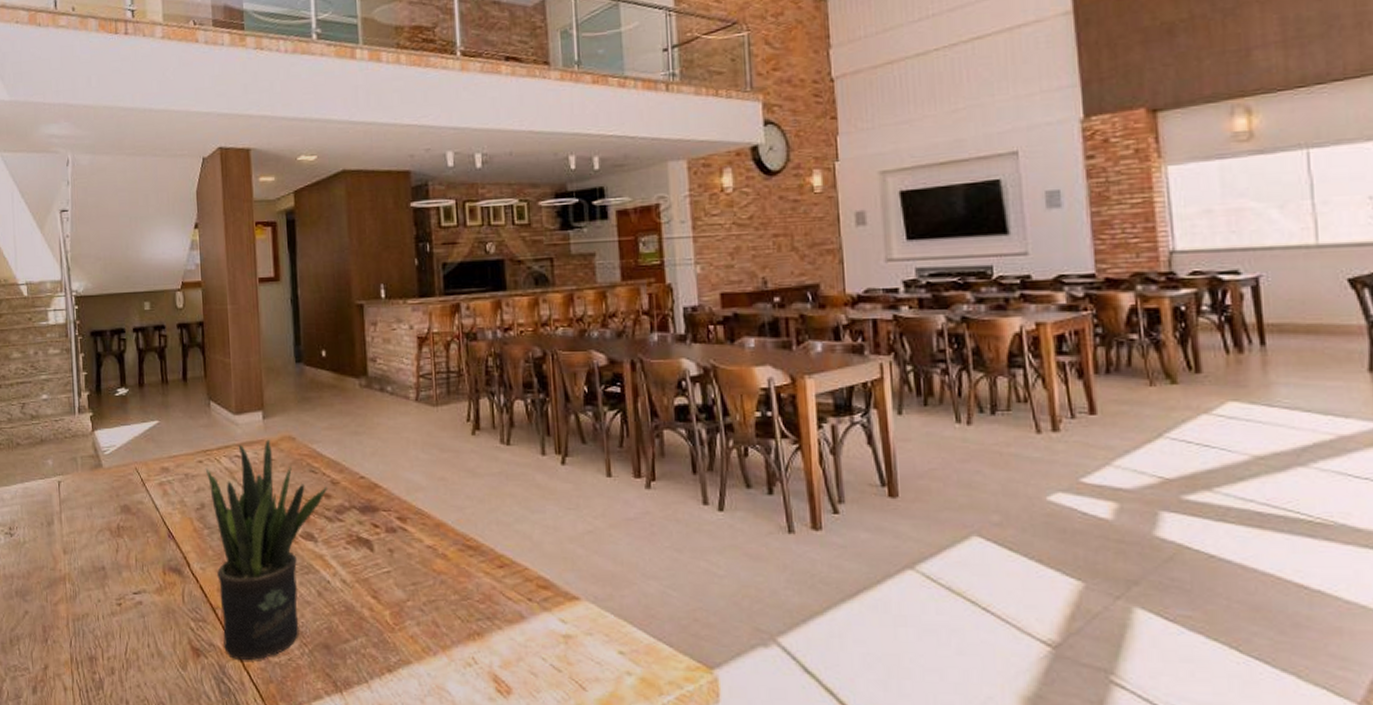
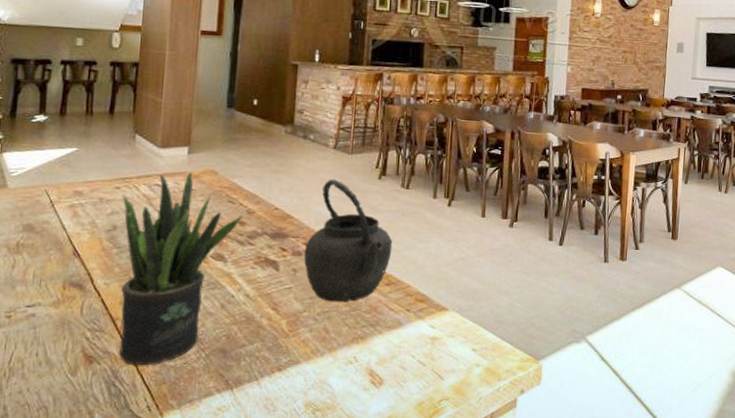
kettle: none [398,438,500,589] -> present [304,179,393,302]

